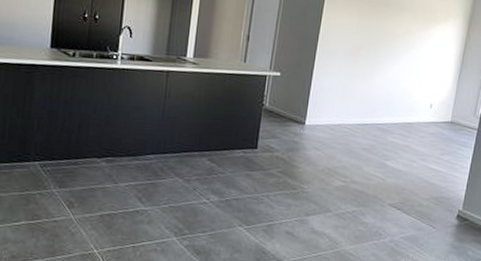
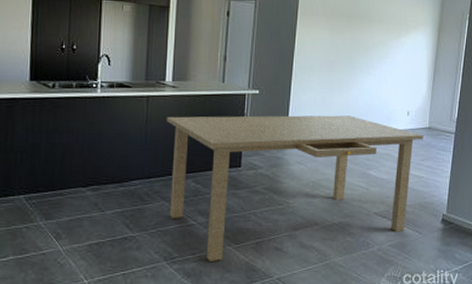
dining table: none [183,93,445,241] -> present [166,115,423,261]

